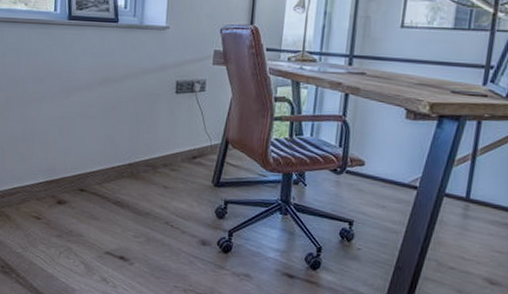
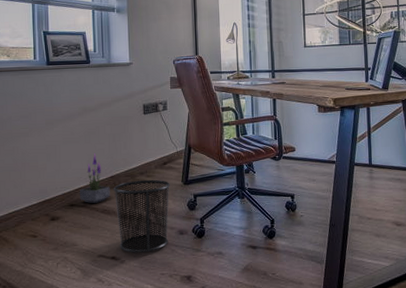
potted plant: none [91,133,127,193] -> present [80,153,110,204]
waste bin: none [130,172,198,259] -> present [113,179,171,253]

